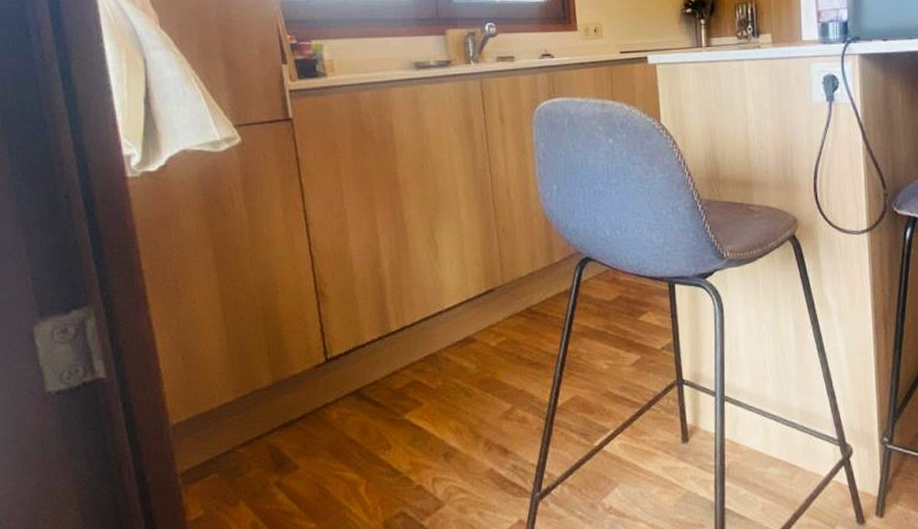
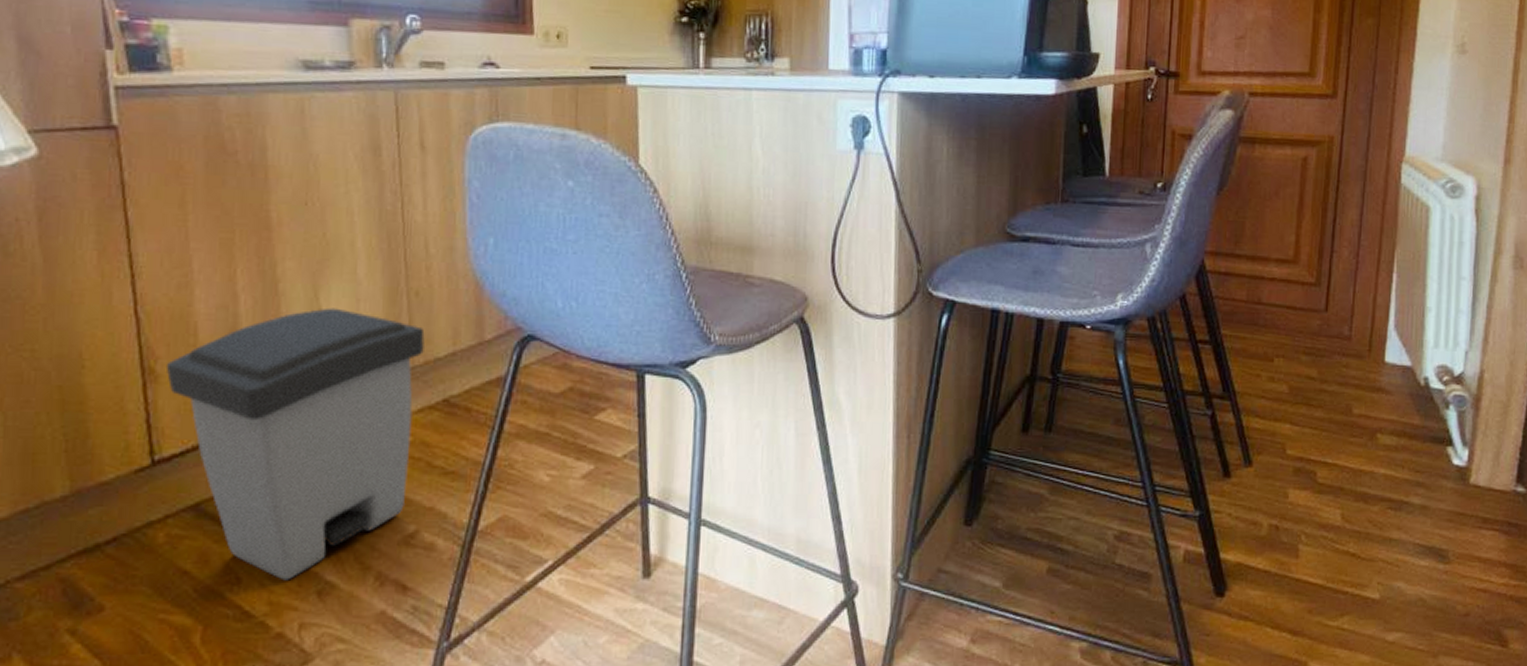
trash can: none [332,242,511,446] -> present [165,308,425,581]

